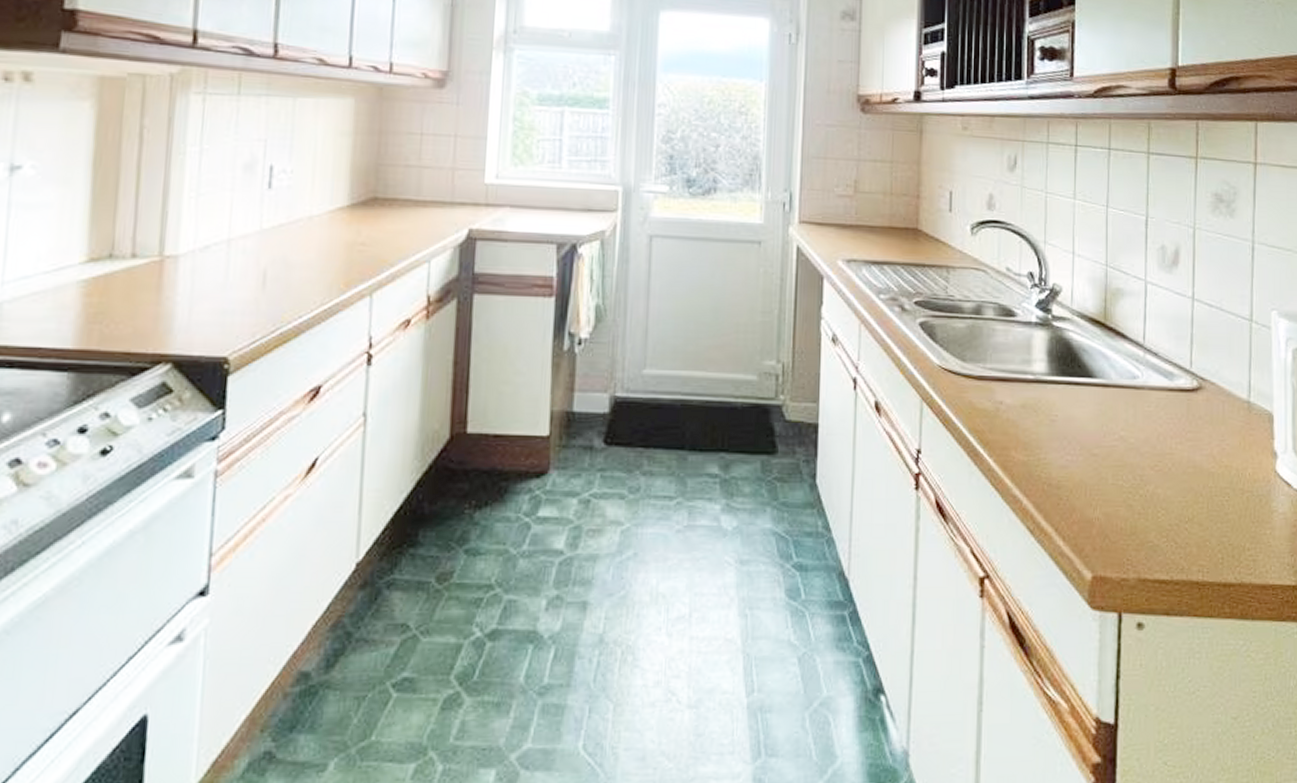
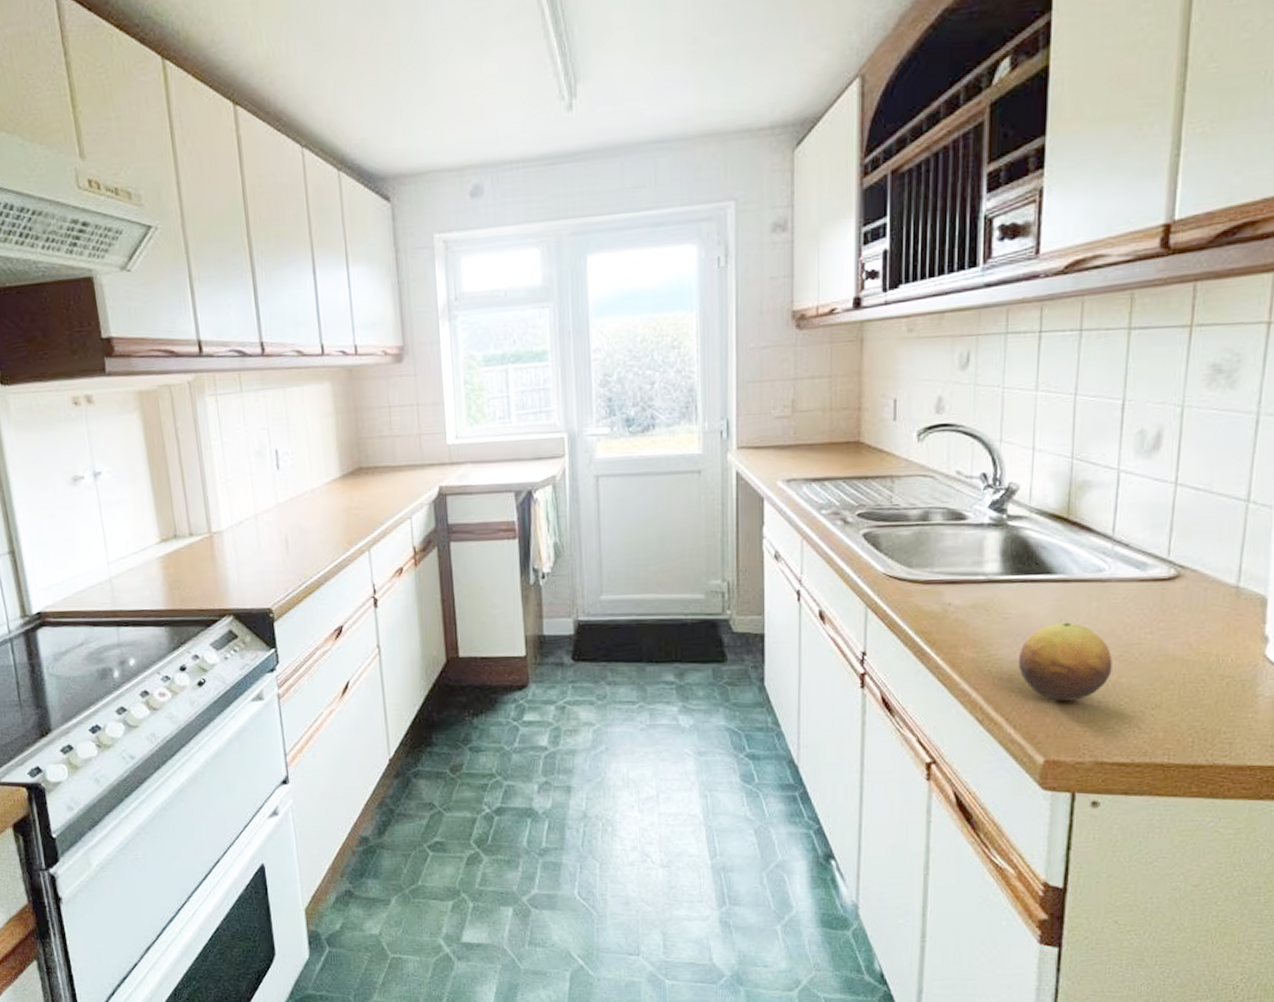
fruit: none [1066,428,1149,511] -> present [1019,622,1112,701]

